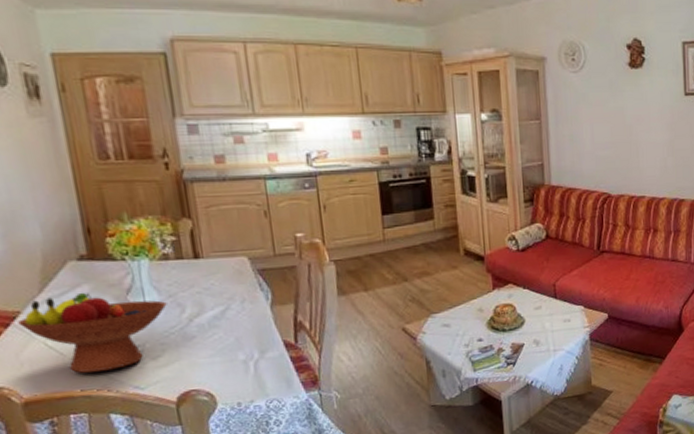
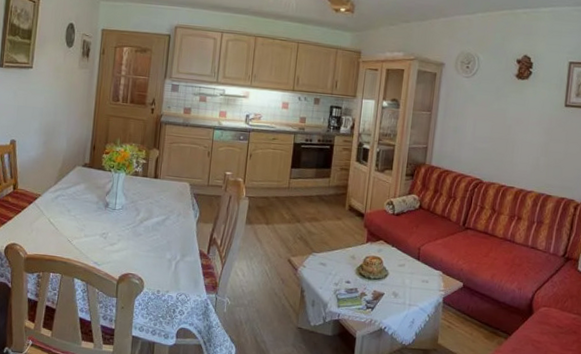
fruit bowl: present [18,292,167,373] -> none [37,188,129,247]

